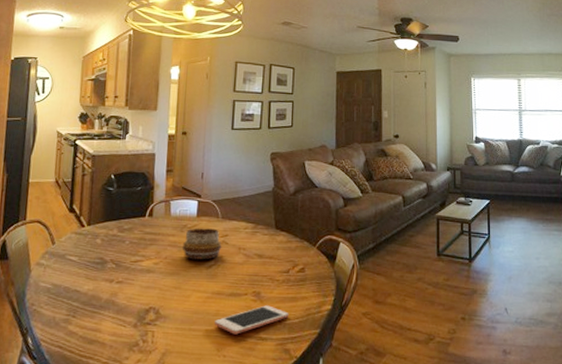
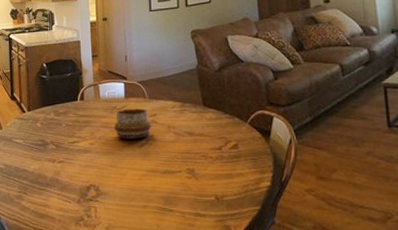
cell phone: present [215,305,289,335] -> none [152,182,226,211]

